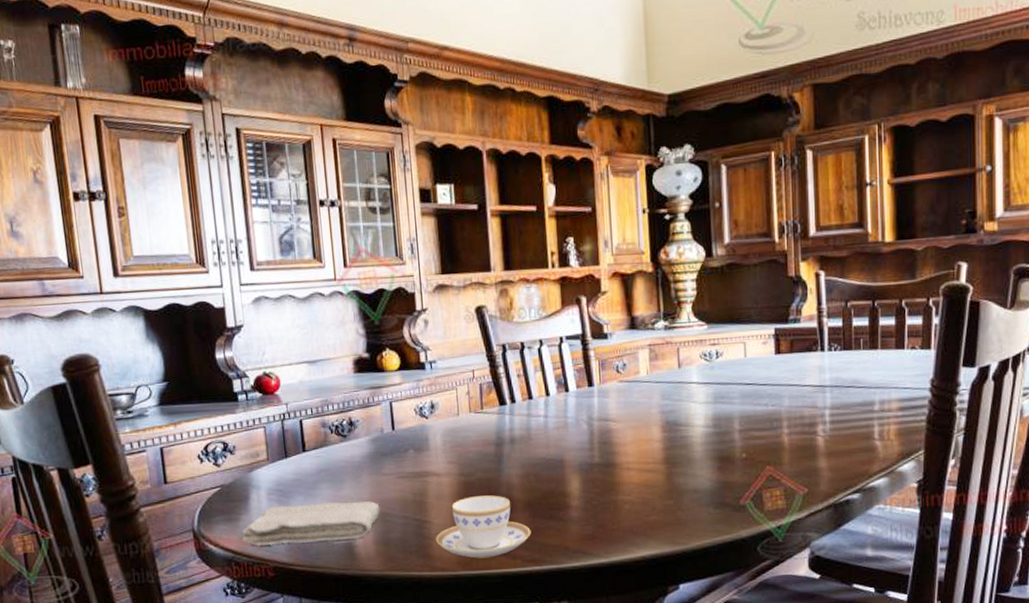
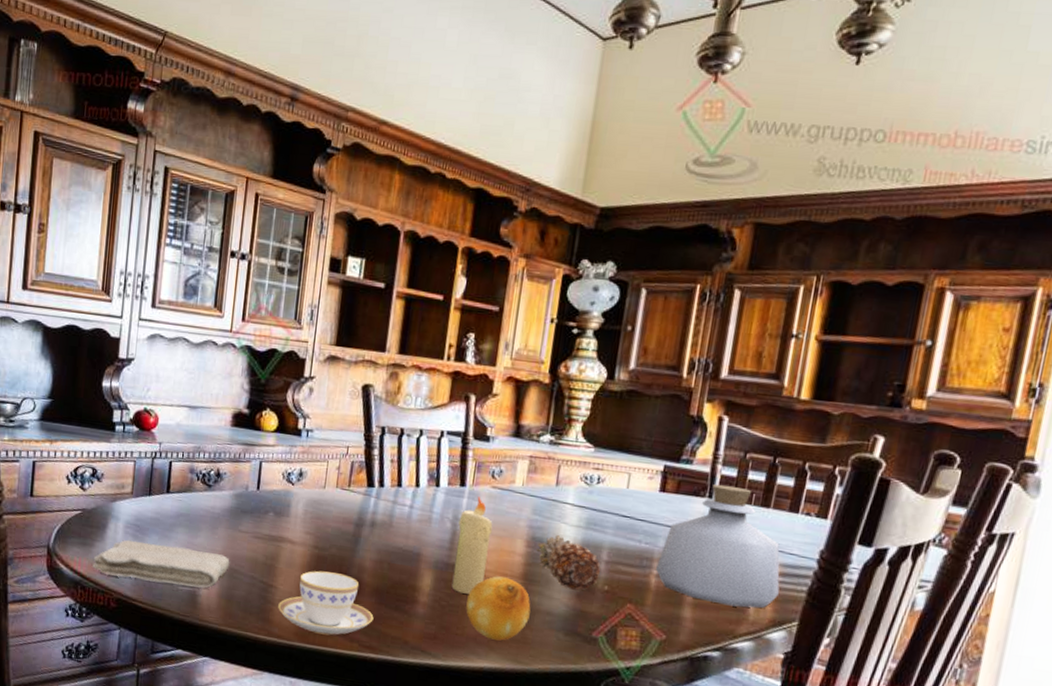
candle: none [594,393,629,490] -> present [451,496,493,594]
fruit: none [616,465,679,528] -> present [466,576,531,641]
fruit: none [672,415,735,464] -> present [536,535,601,591]
bottle: none [786,335,901,449] -> present [656,484,780,608]

